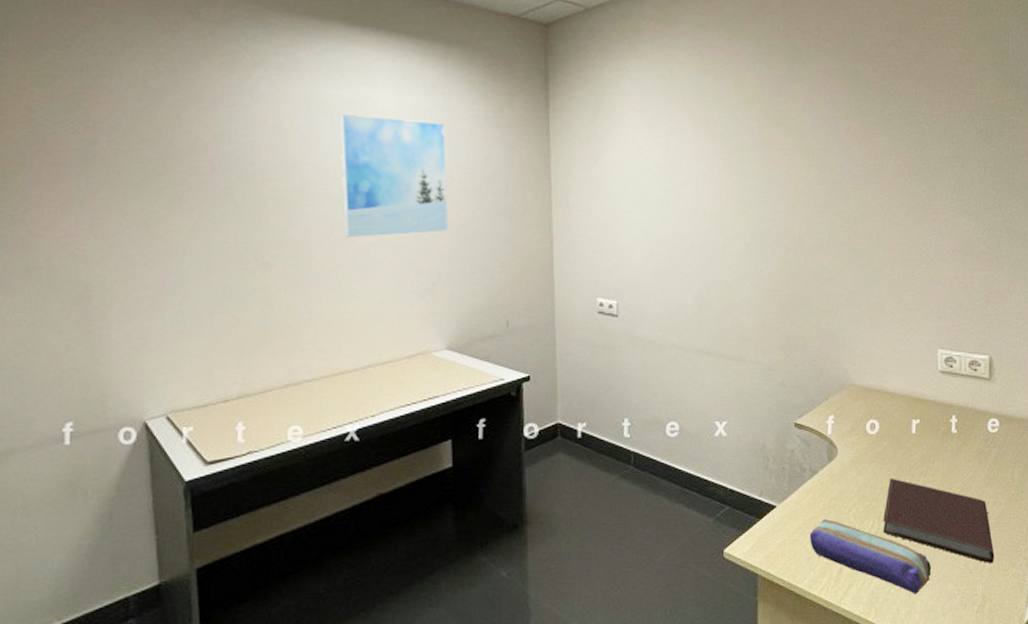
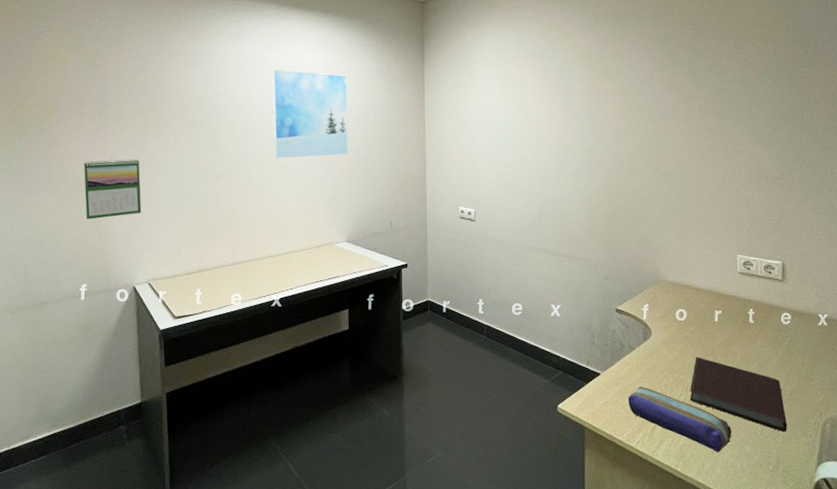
calendar: none [63,241,154,329] -> present [83,158,142,220]

